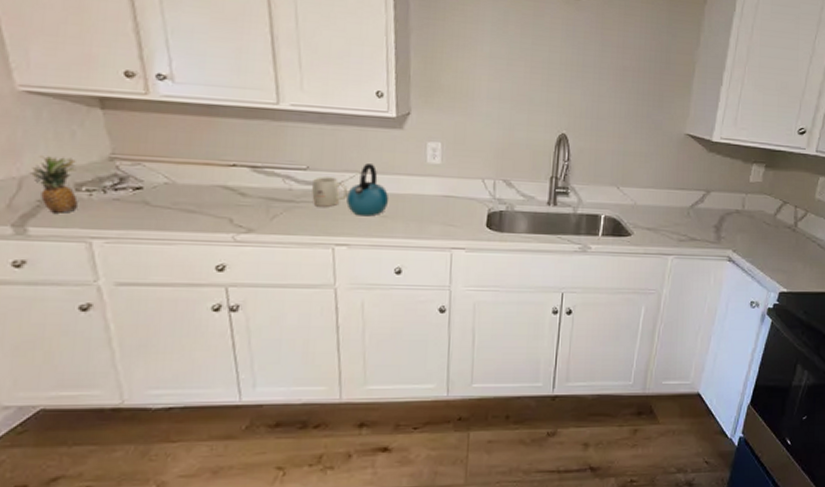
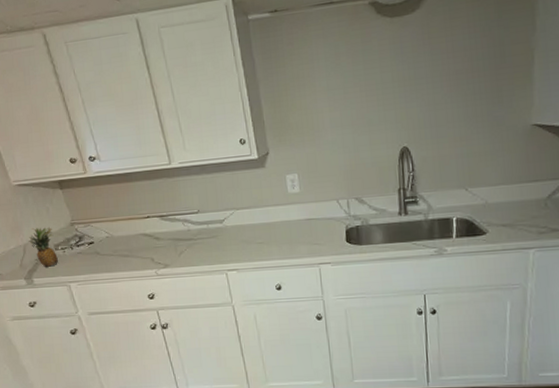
mug: present [312,176,348,207] -> none [204,216,231,241]
kettle: present [346,164,390,217] -> none [230,201,263,245]

